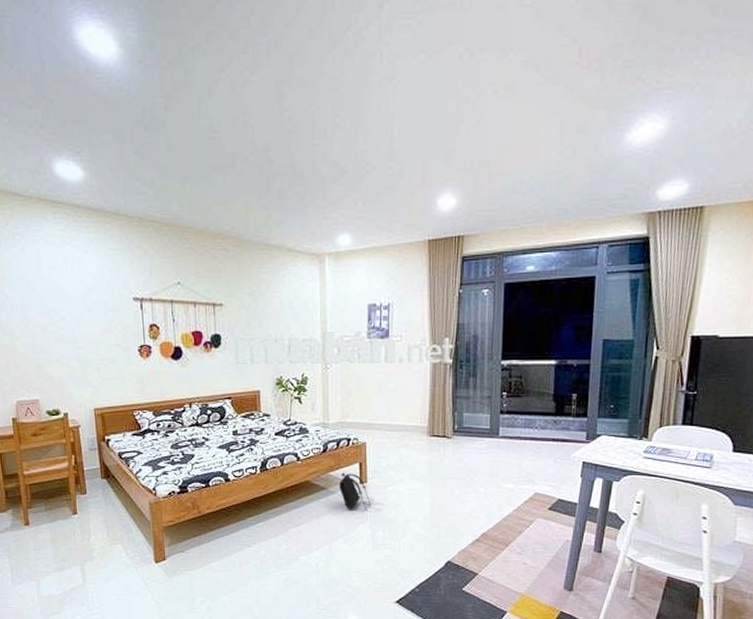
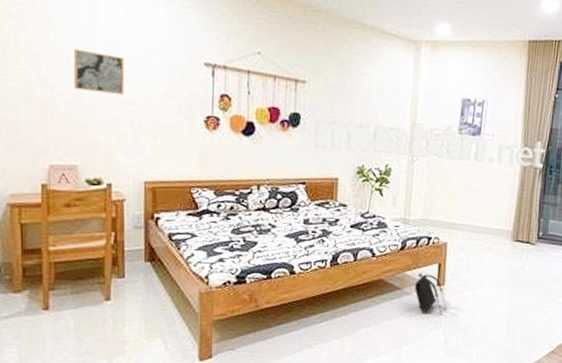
wall art: none [25,298,70,334] -> present [74,49,125,94]

